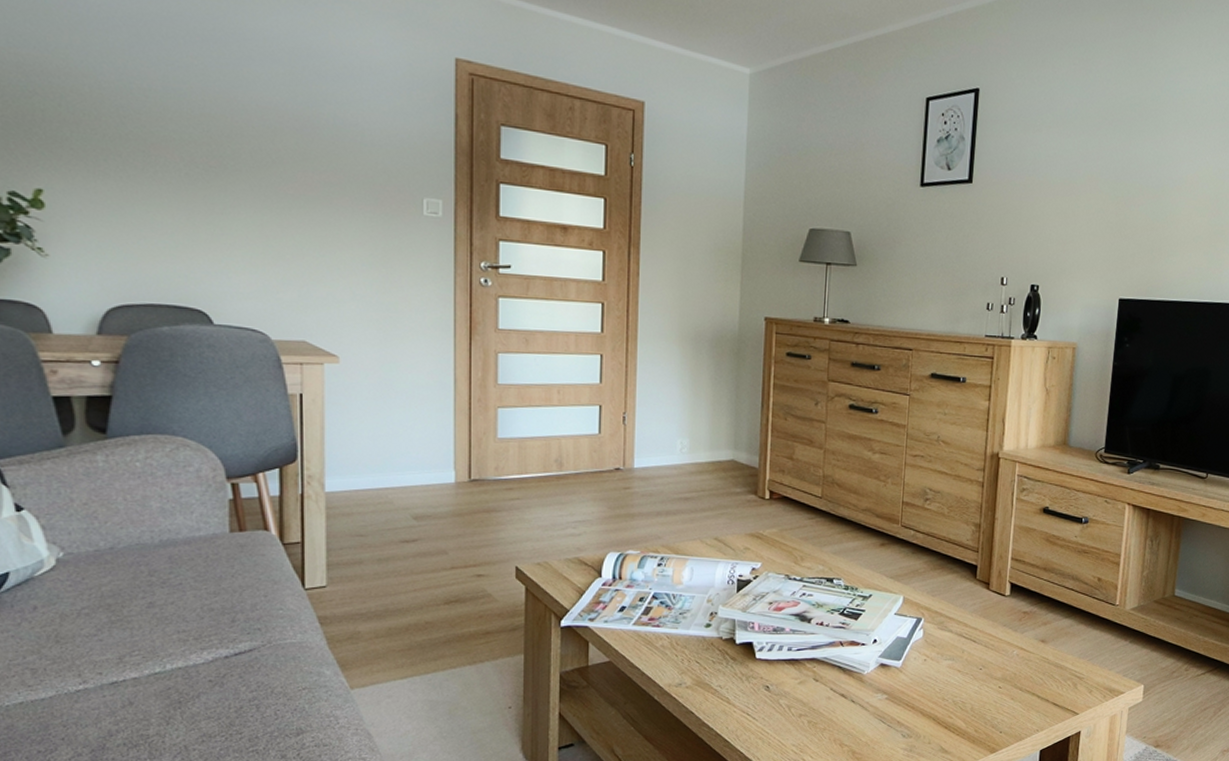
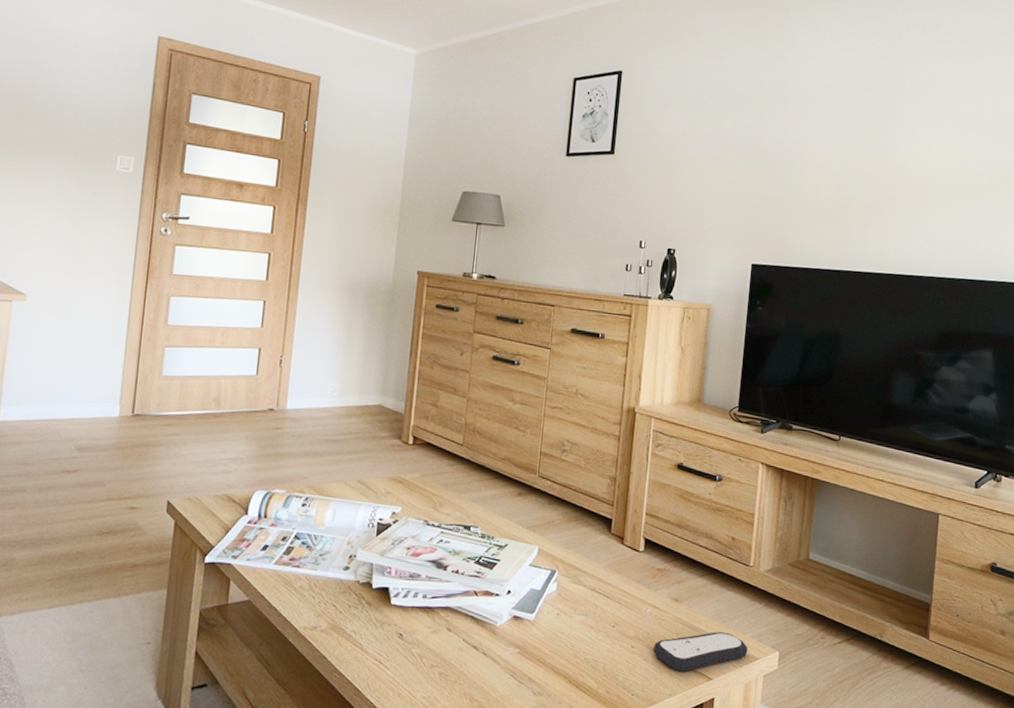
remote control: none [1020,669,1114,708] -> present [652,632,748,672]

